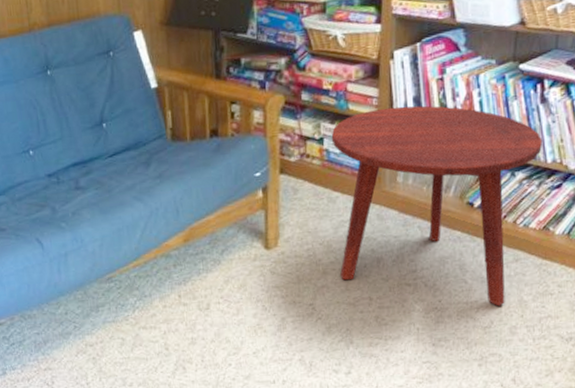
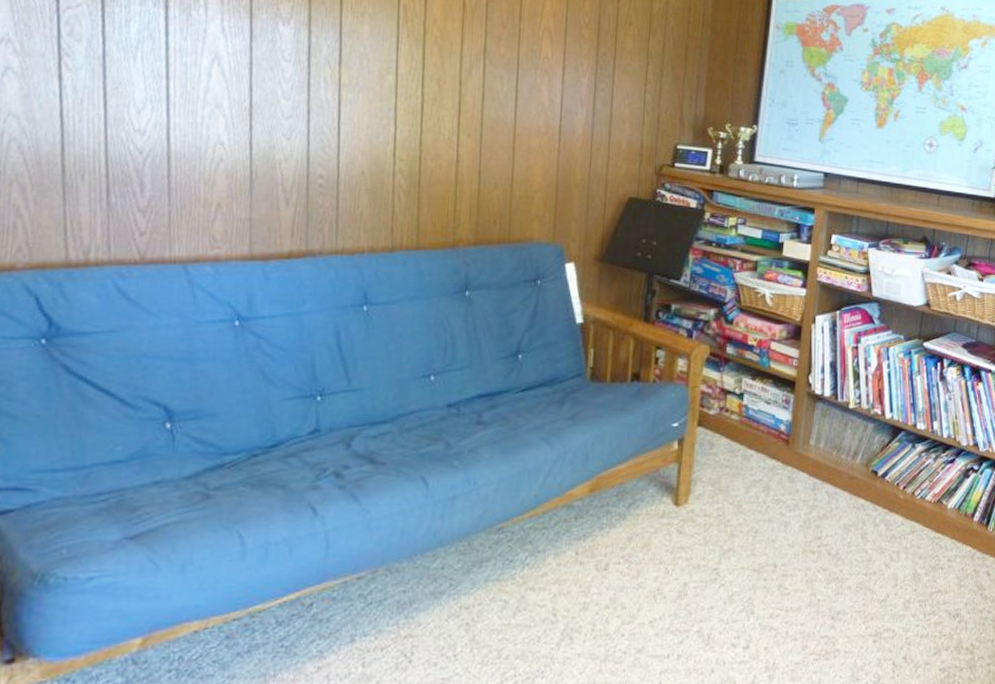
side table: present [331,105,543,306] -> none [748,369,941,579]

